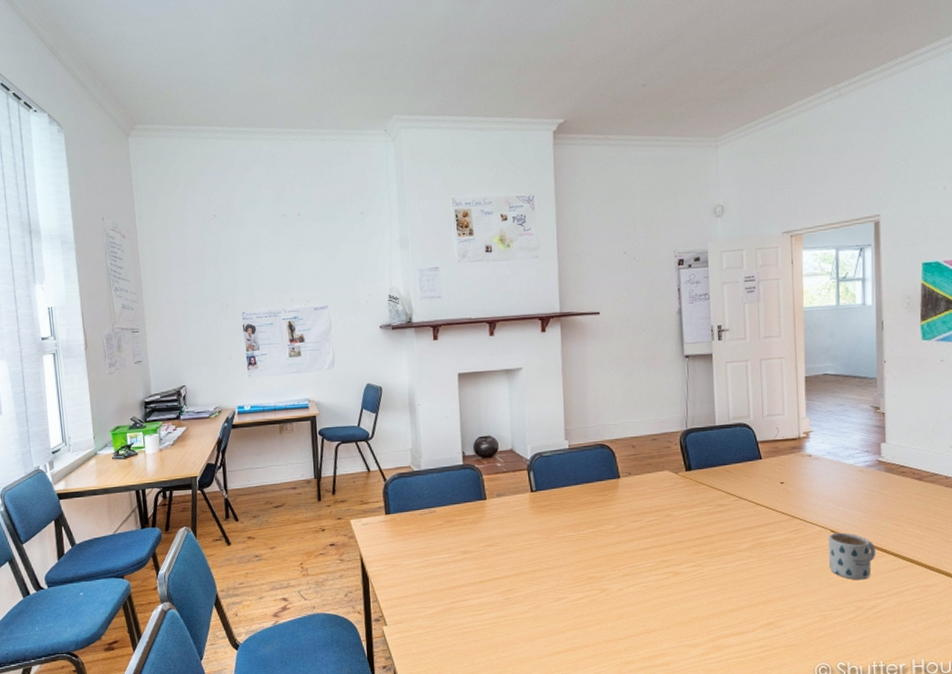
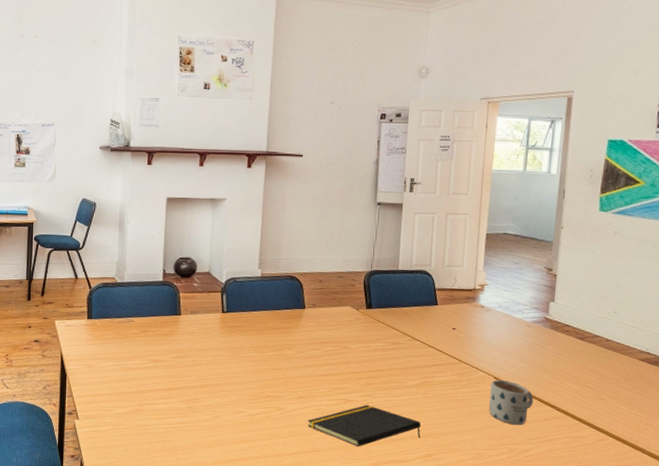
notepad: none [635,575,760,623] -> present [307,405,421,447]

